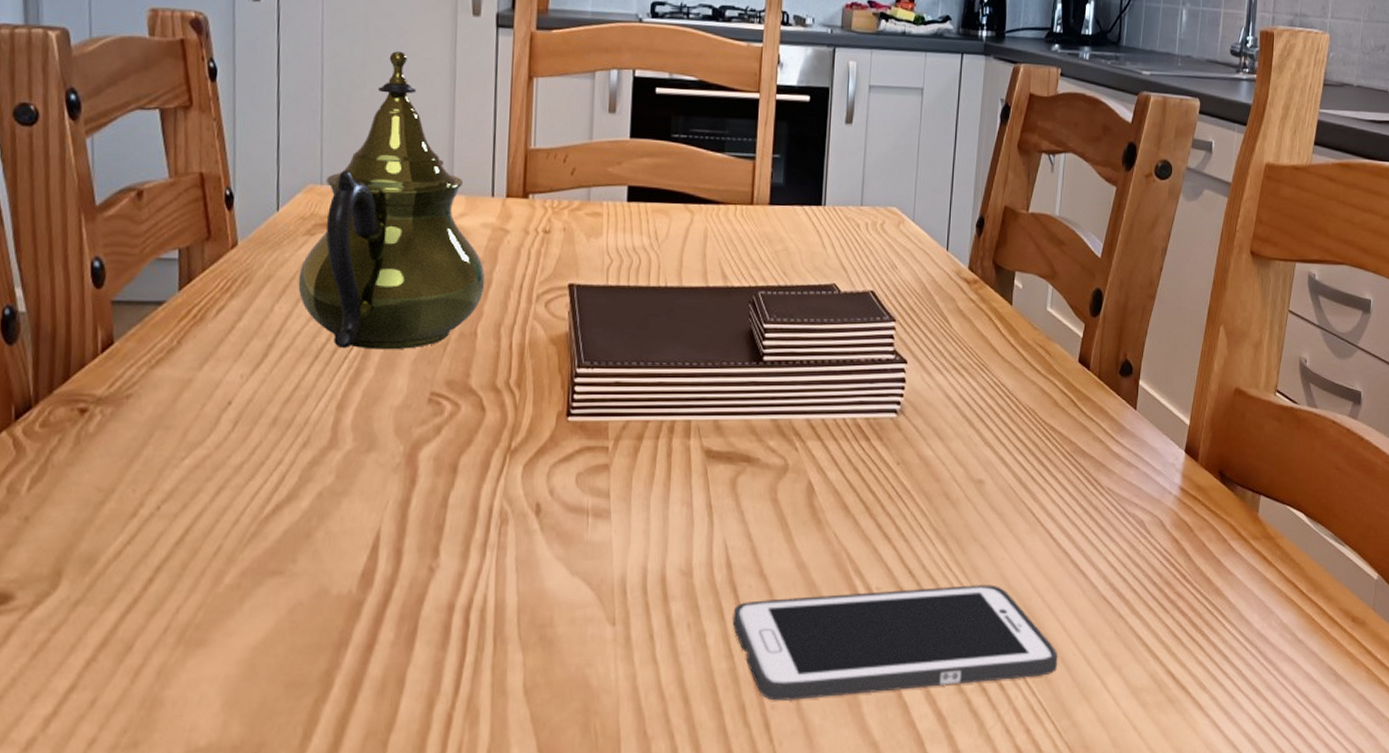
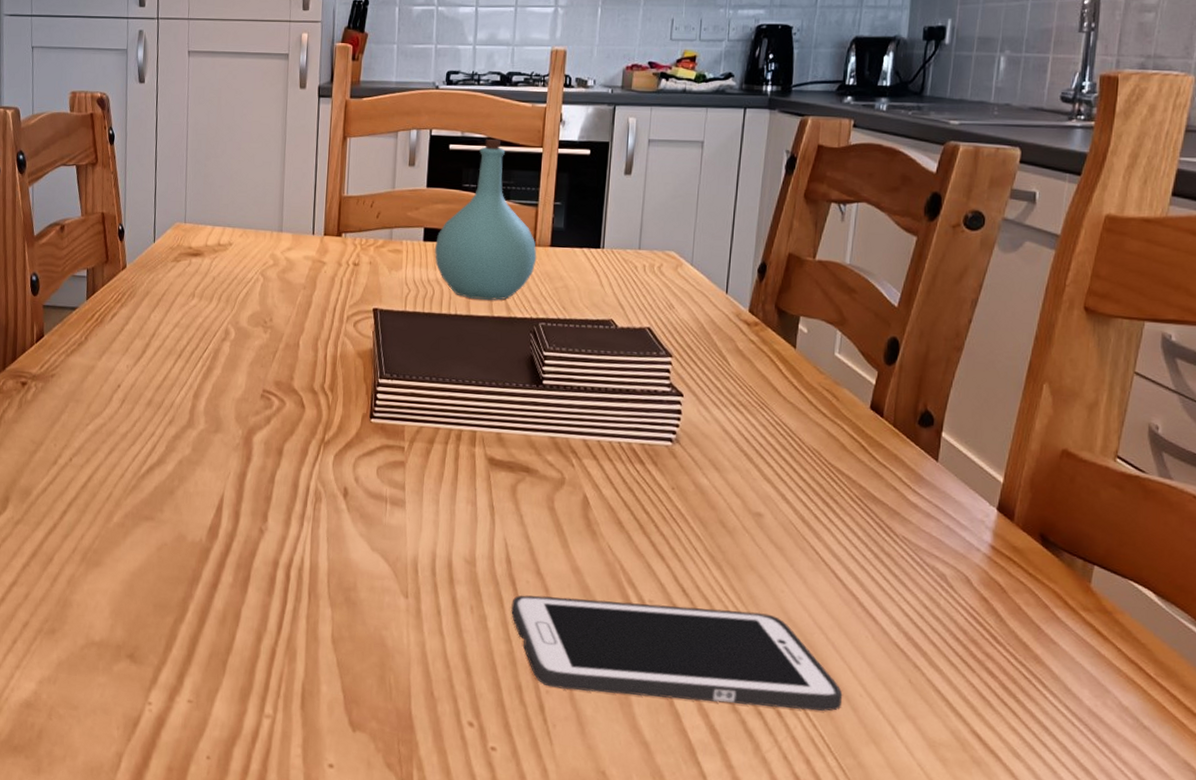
teapot: present [298,51,485,350] -> none [167,119,307,354]
bottle: none [640,82,755,268] -> present [434,139,537,300]

